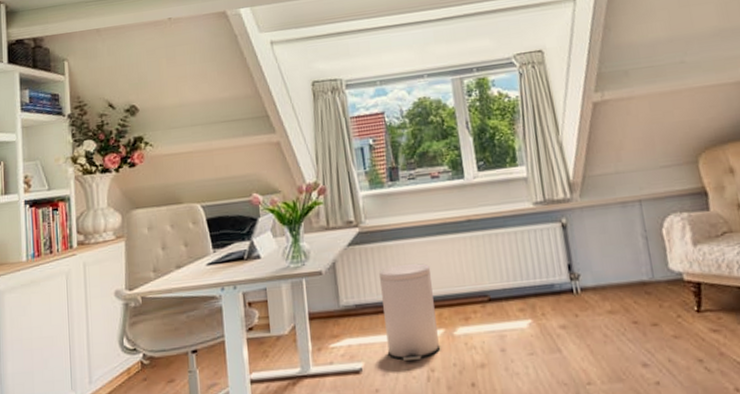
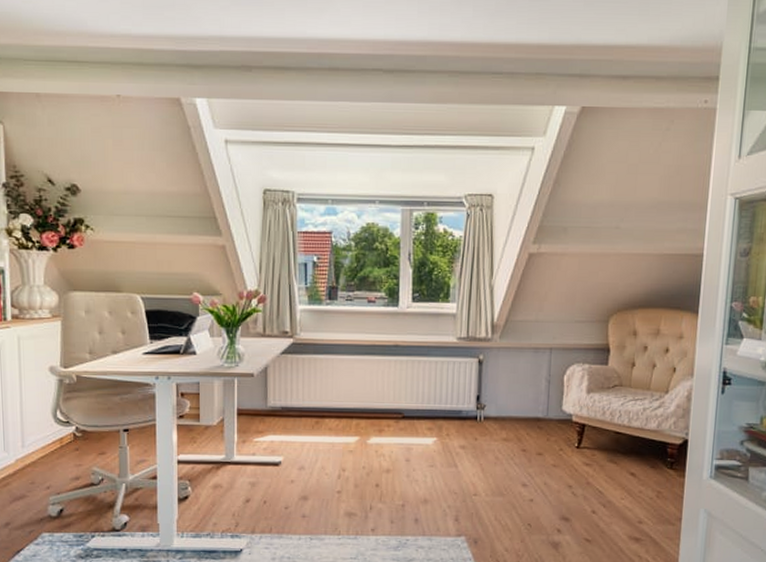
pedal bin: present [378,263,441,361] -> none [306,376,354,460]

